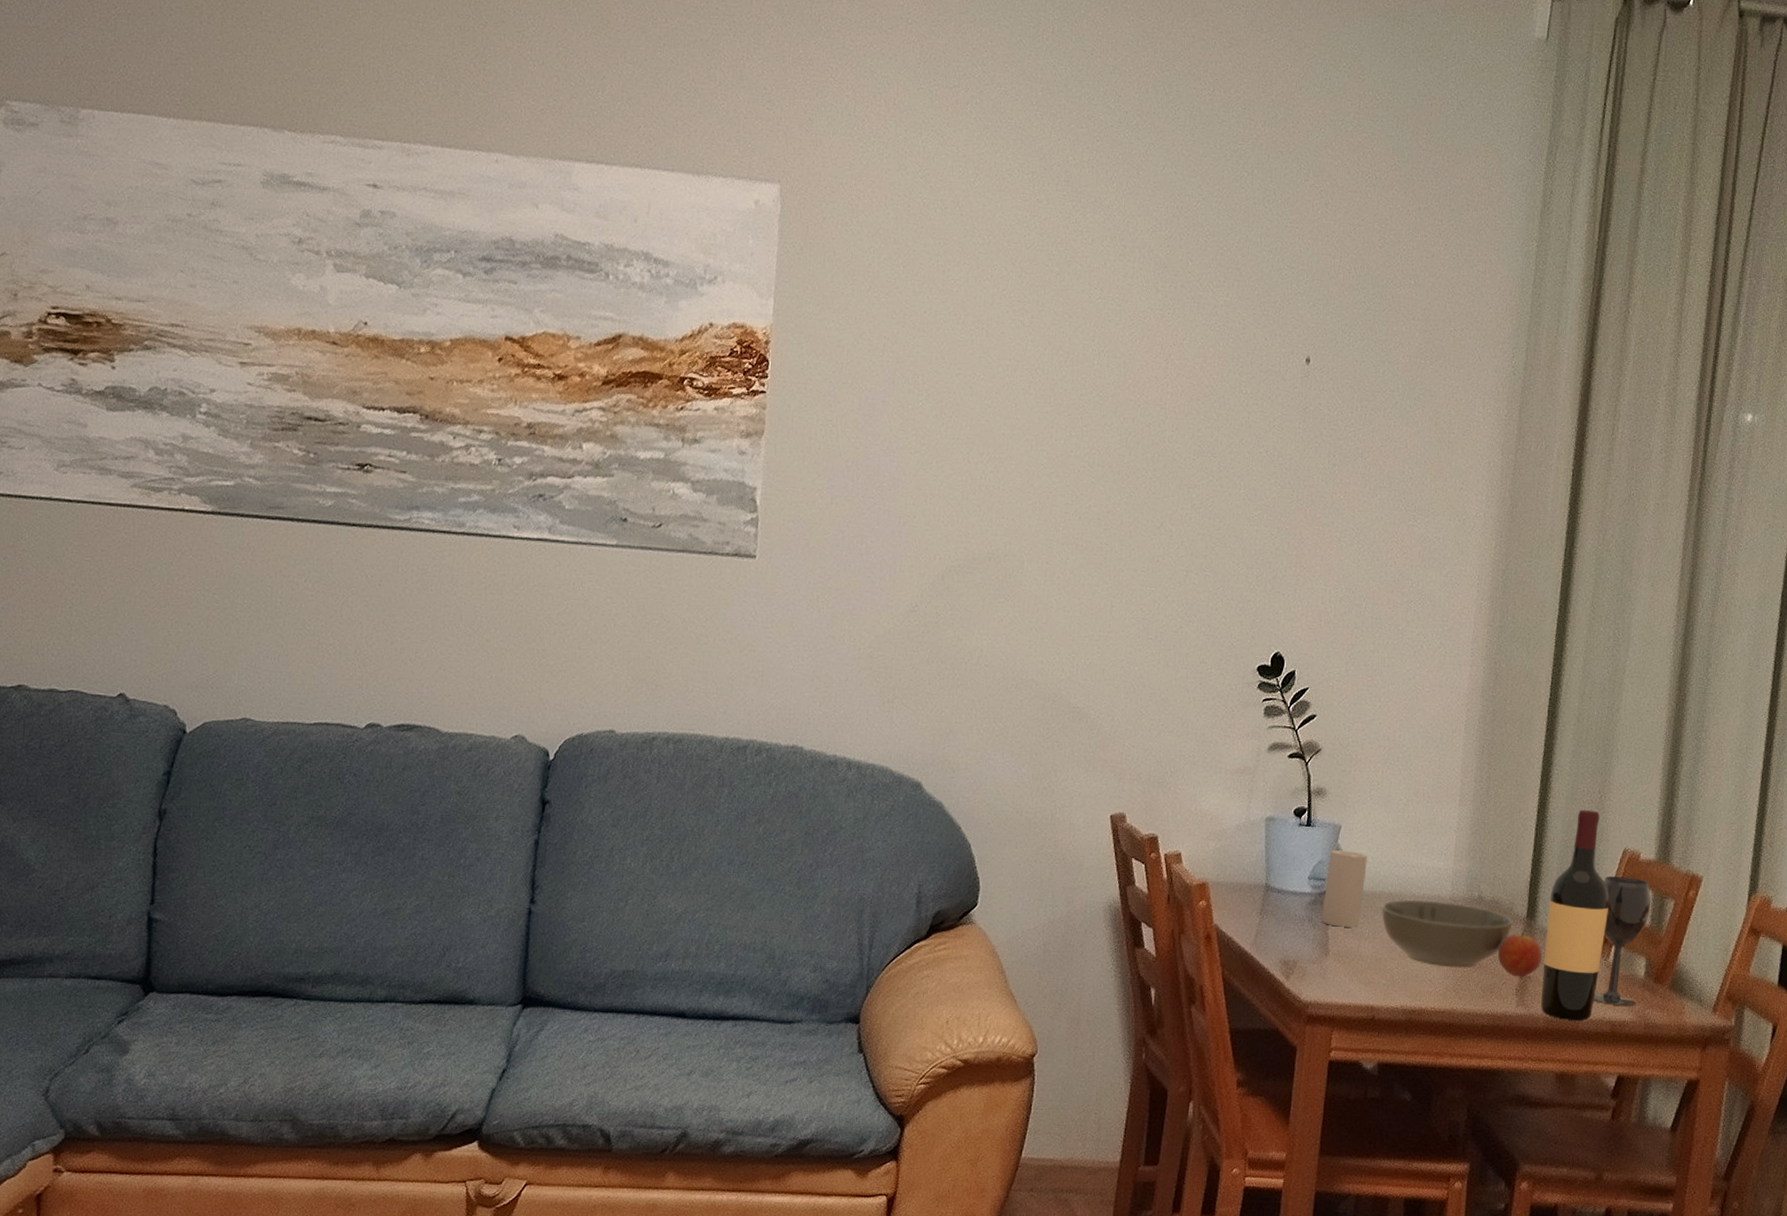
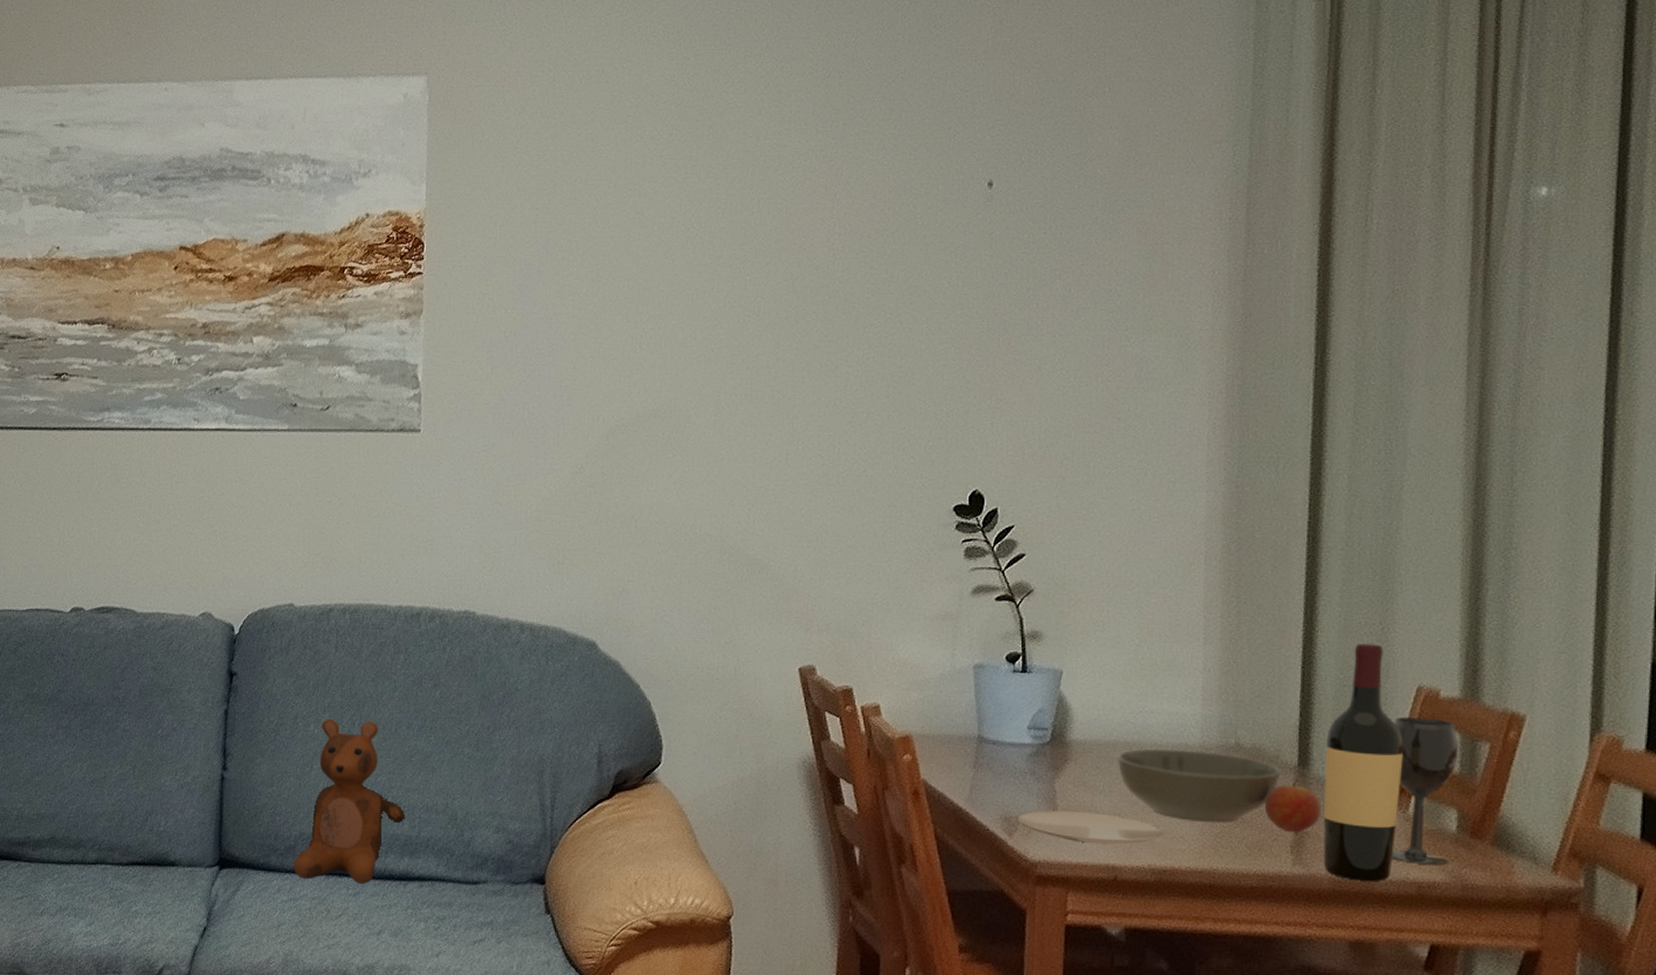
teddy bear: none [603,852,722,1024] -> present [294,719,405,885]
plate: none [1294,955,1415,987] -> present [1017,811,1164,845]
candle: present [1321,850,1367,928] -> none [1046,697,1096,780]

